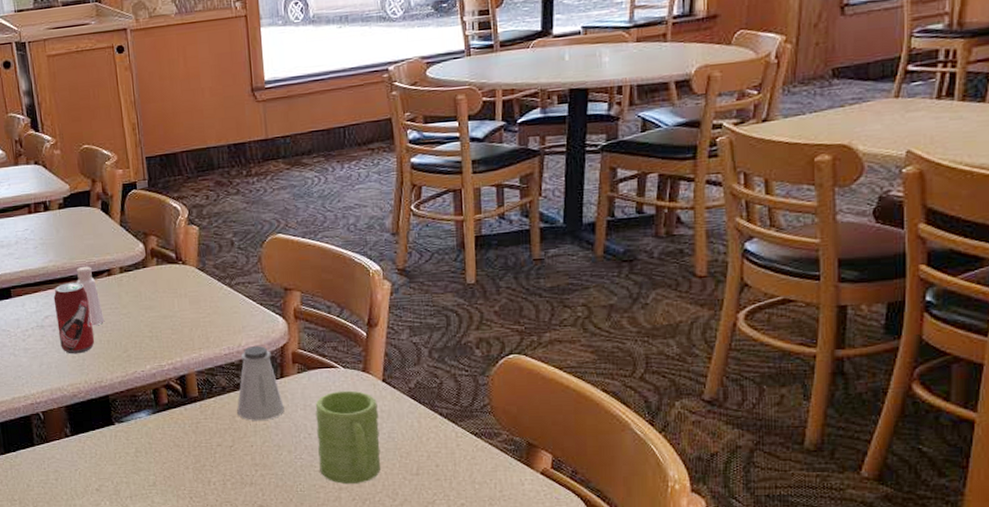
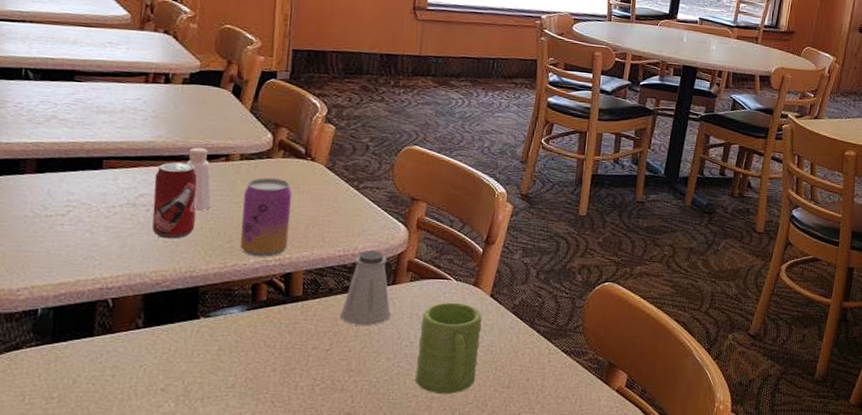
beverage can: none [129,286,177,363] -> present [239,177,292,257]

